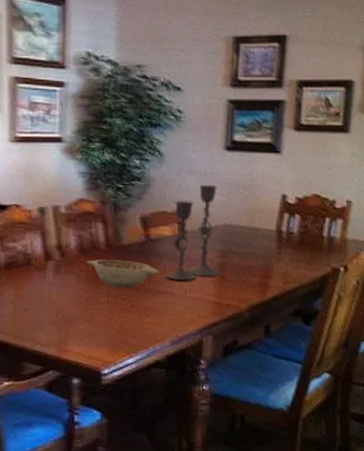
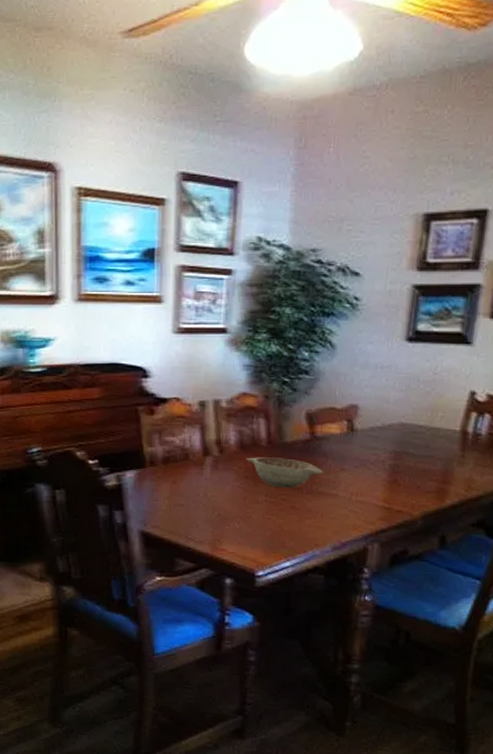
candlestick: present [166,184,221,280] -> none [330,379,394,482]

